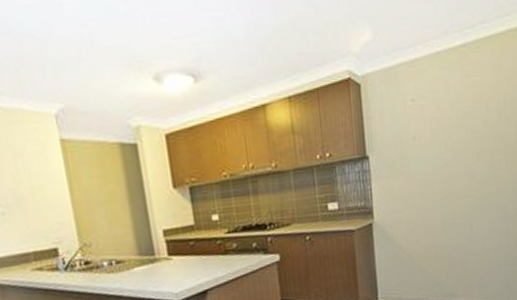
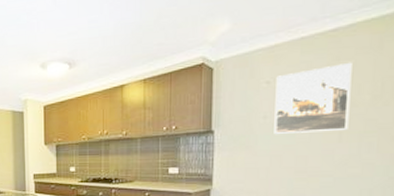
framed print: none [420,79,483,158] -> present [274,62,352,135]

